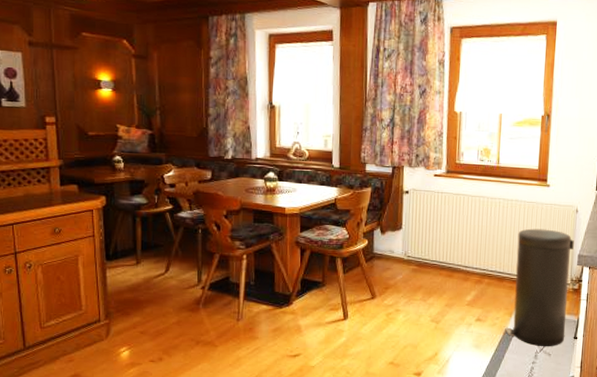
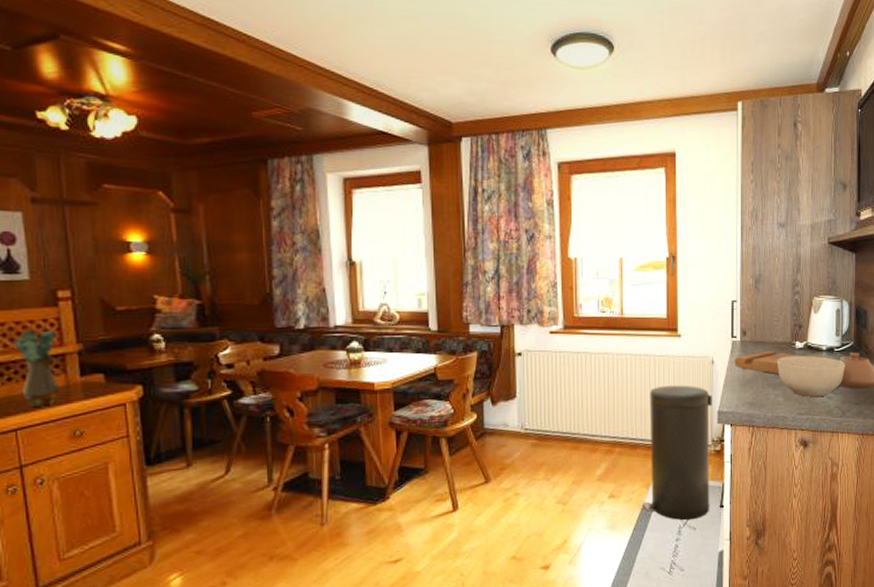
vase: none [12,144,45,208] -> present [12,327,60,408]

